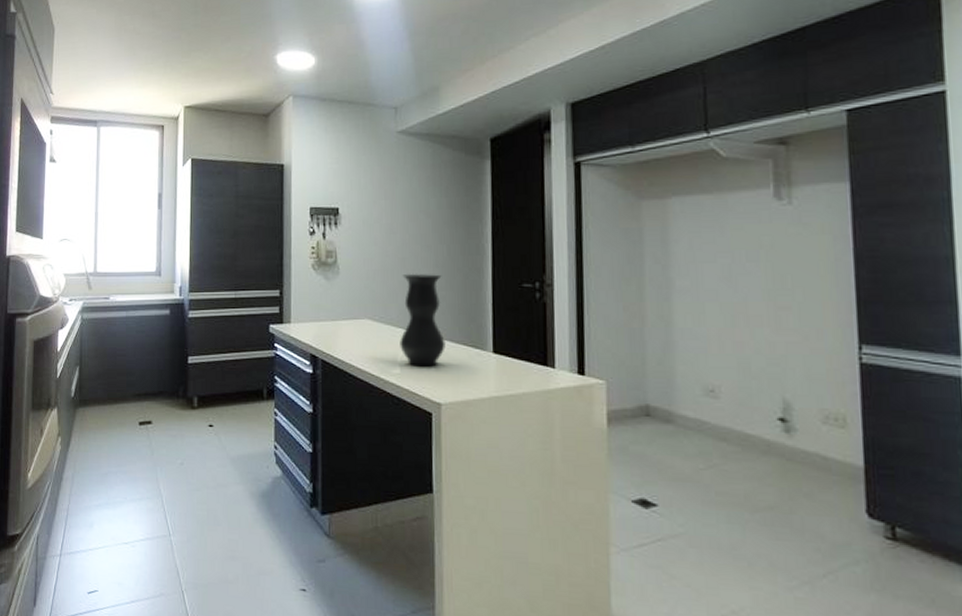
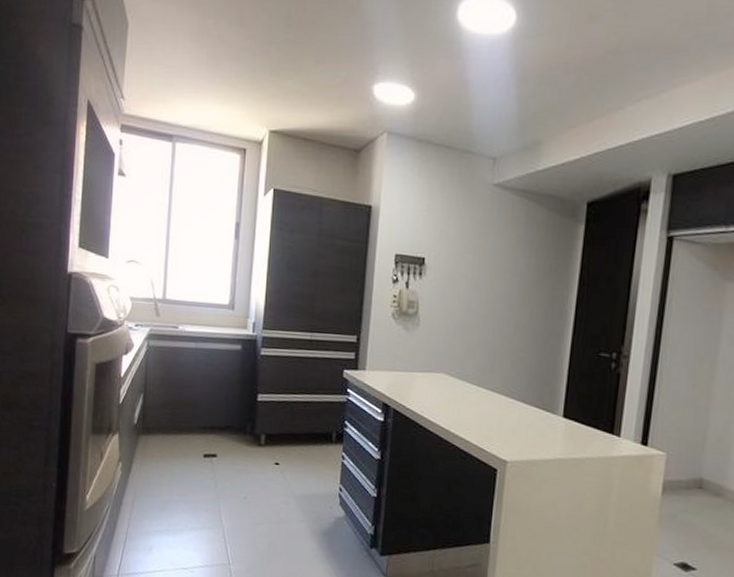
vase: present [400,273,446,367] -> none [472,331,522,425]

